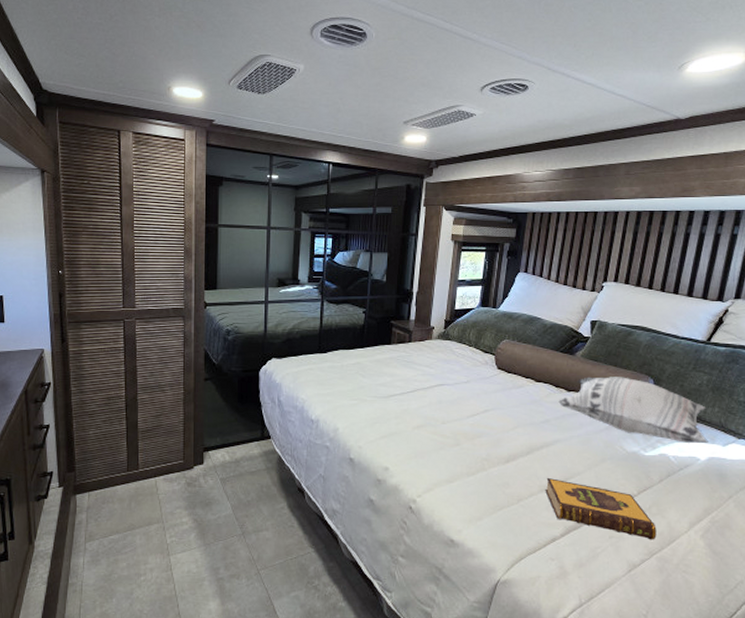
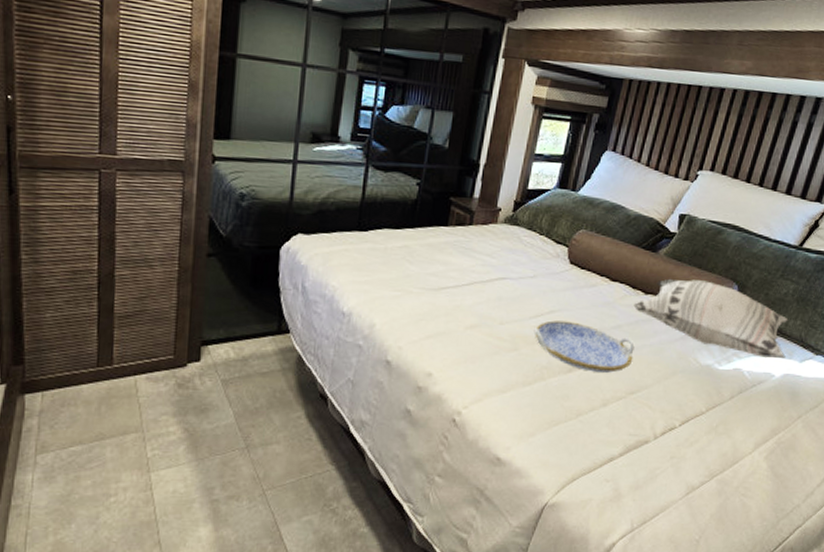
serving tray: none [472,418,564,462] -> present [534,320,635,373]
hardback book: present [545,477,657,540] -> none [608,390,721,461]

